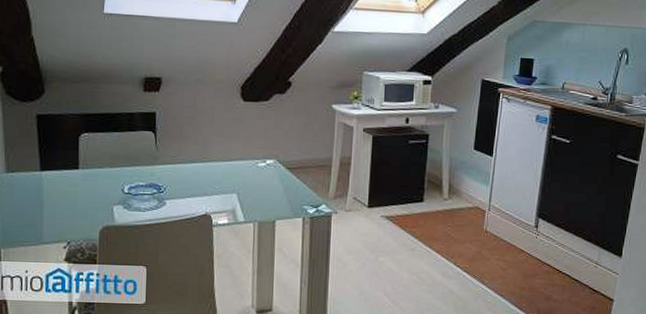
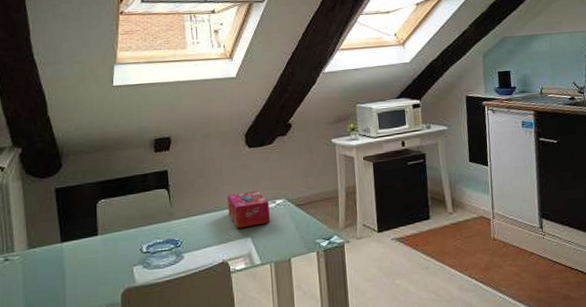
tissue box: none [216,146,259,183] -> present [227,191,270,229]

